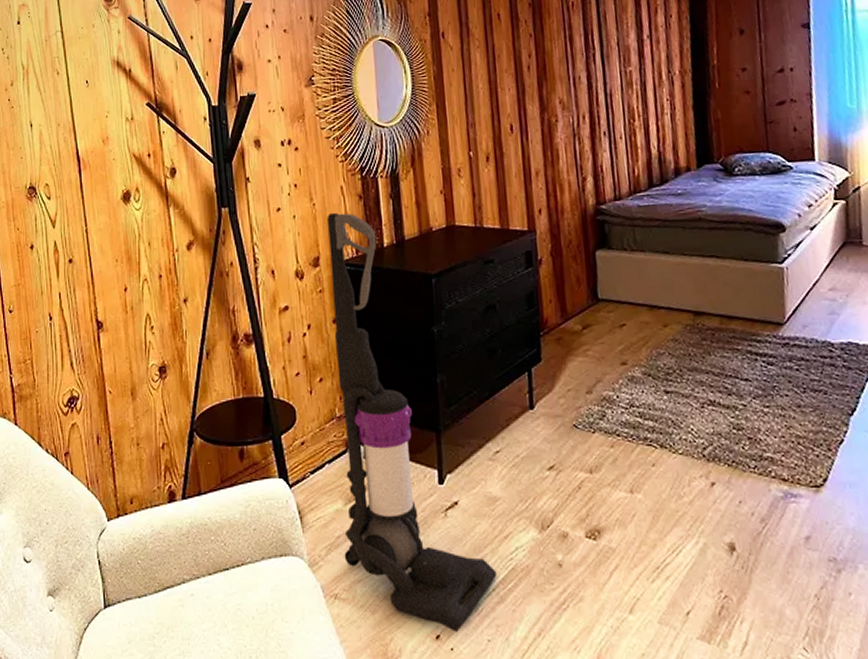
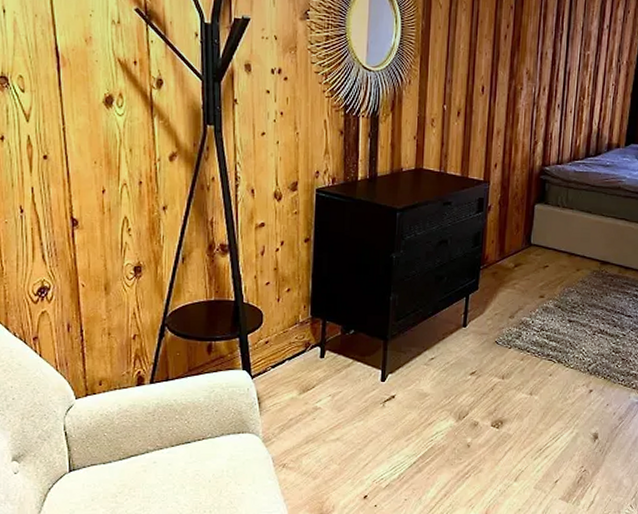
vacuum cleaner: present [326,213,497,632] -> none [294,144,419,493]

